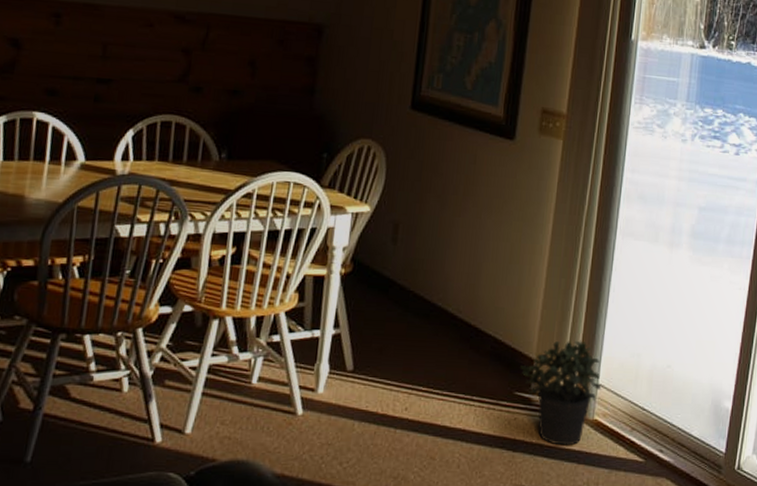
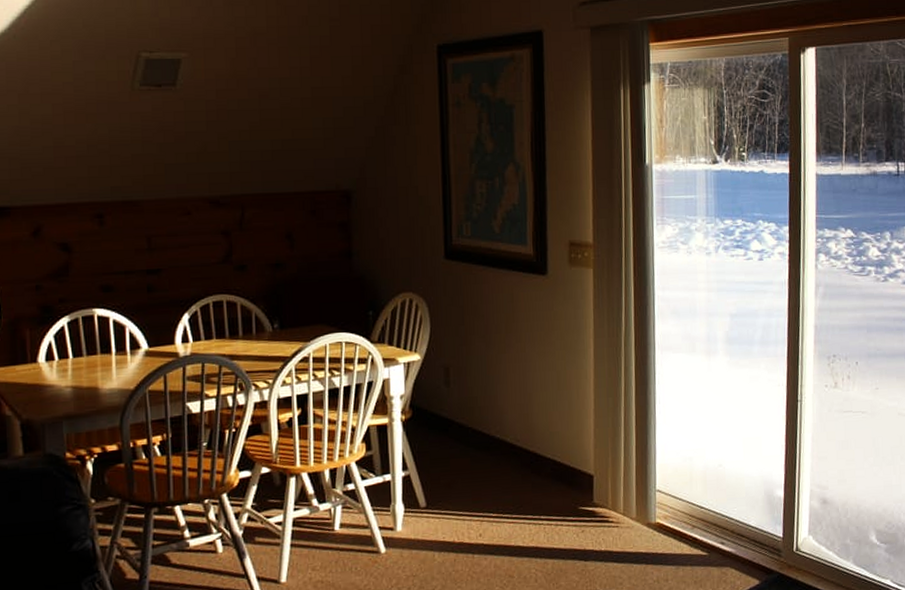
potted plant: present [519,340,602,446] -> none [580,452,660,550]

